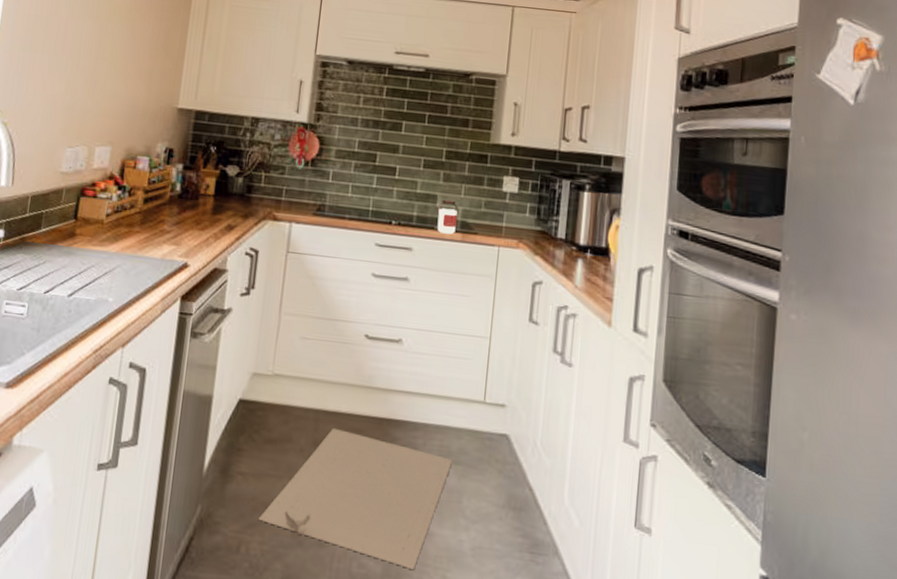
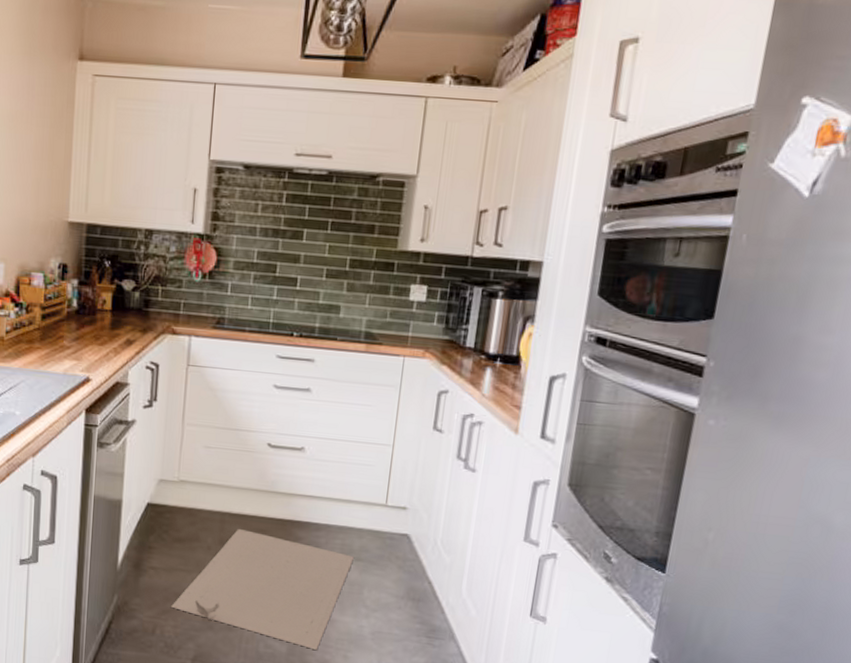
jar: present [437,199,459,235] -> none [340,310,363,345]

